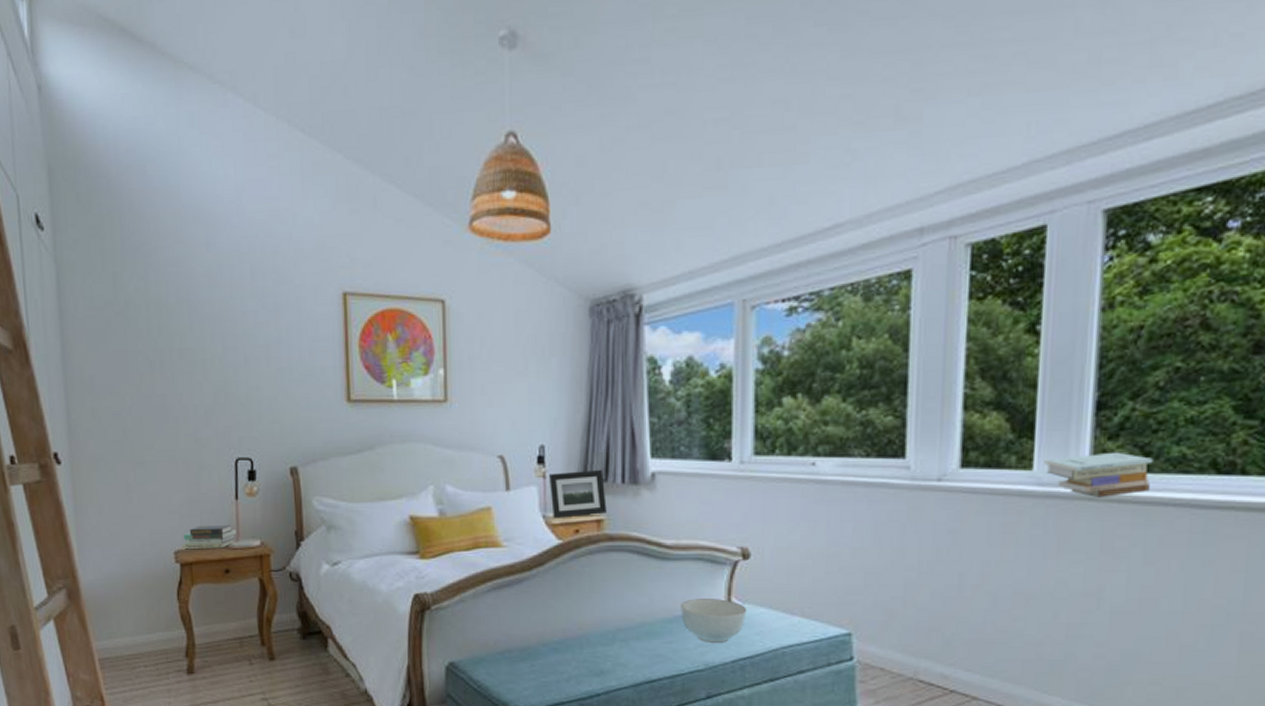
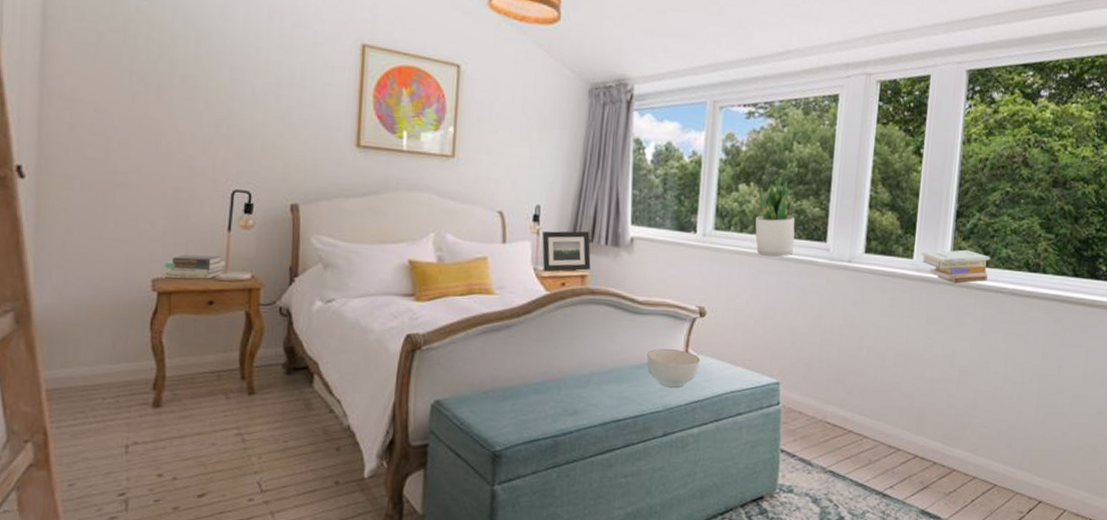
planter: none [807,385,861,483] -> present [755,179,795,258]

